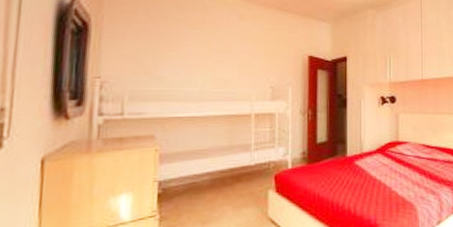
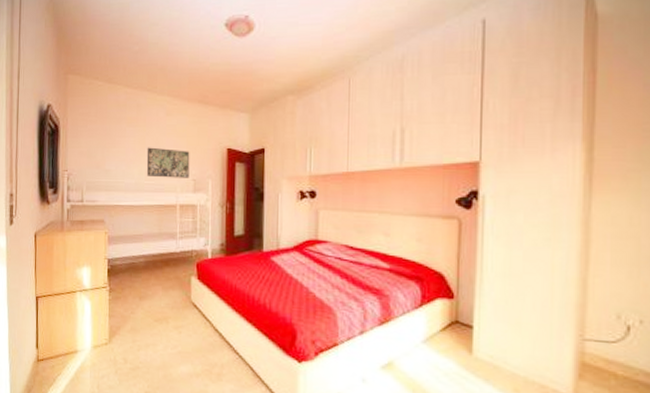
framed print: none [214,52,267,86] -> present [146,147,190,178]

